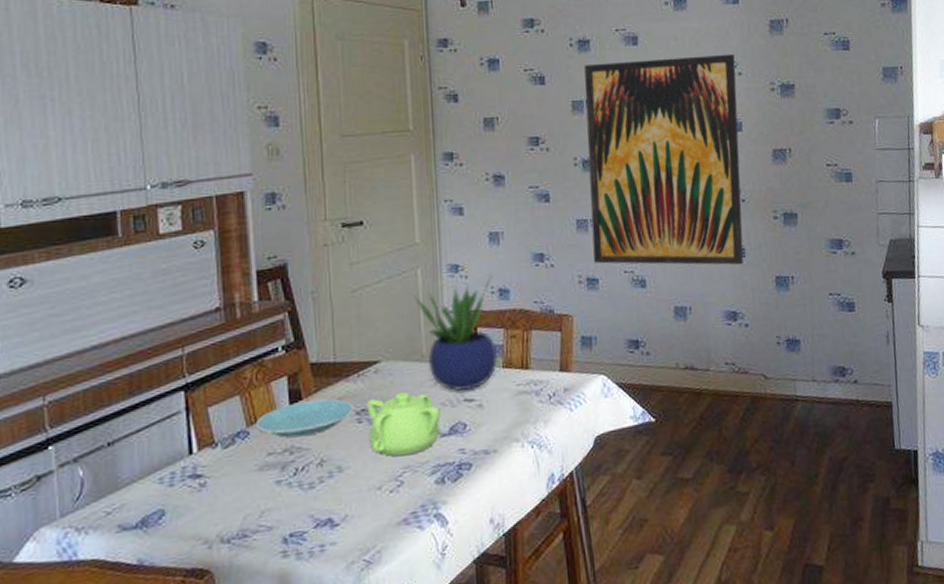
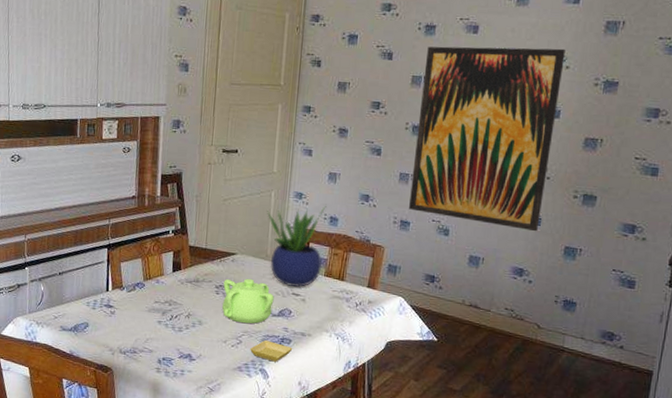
plate: present [255,399,355,438] -> none [149,271,215,296]
saucer: none [417,471,476,501] -> present [250,340,293,362]

